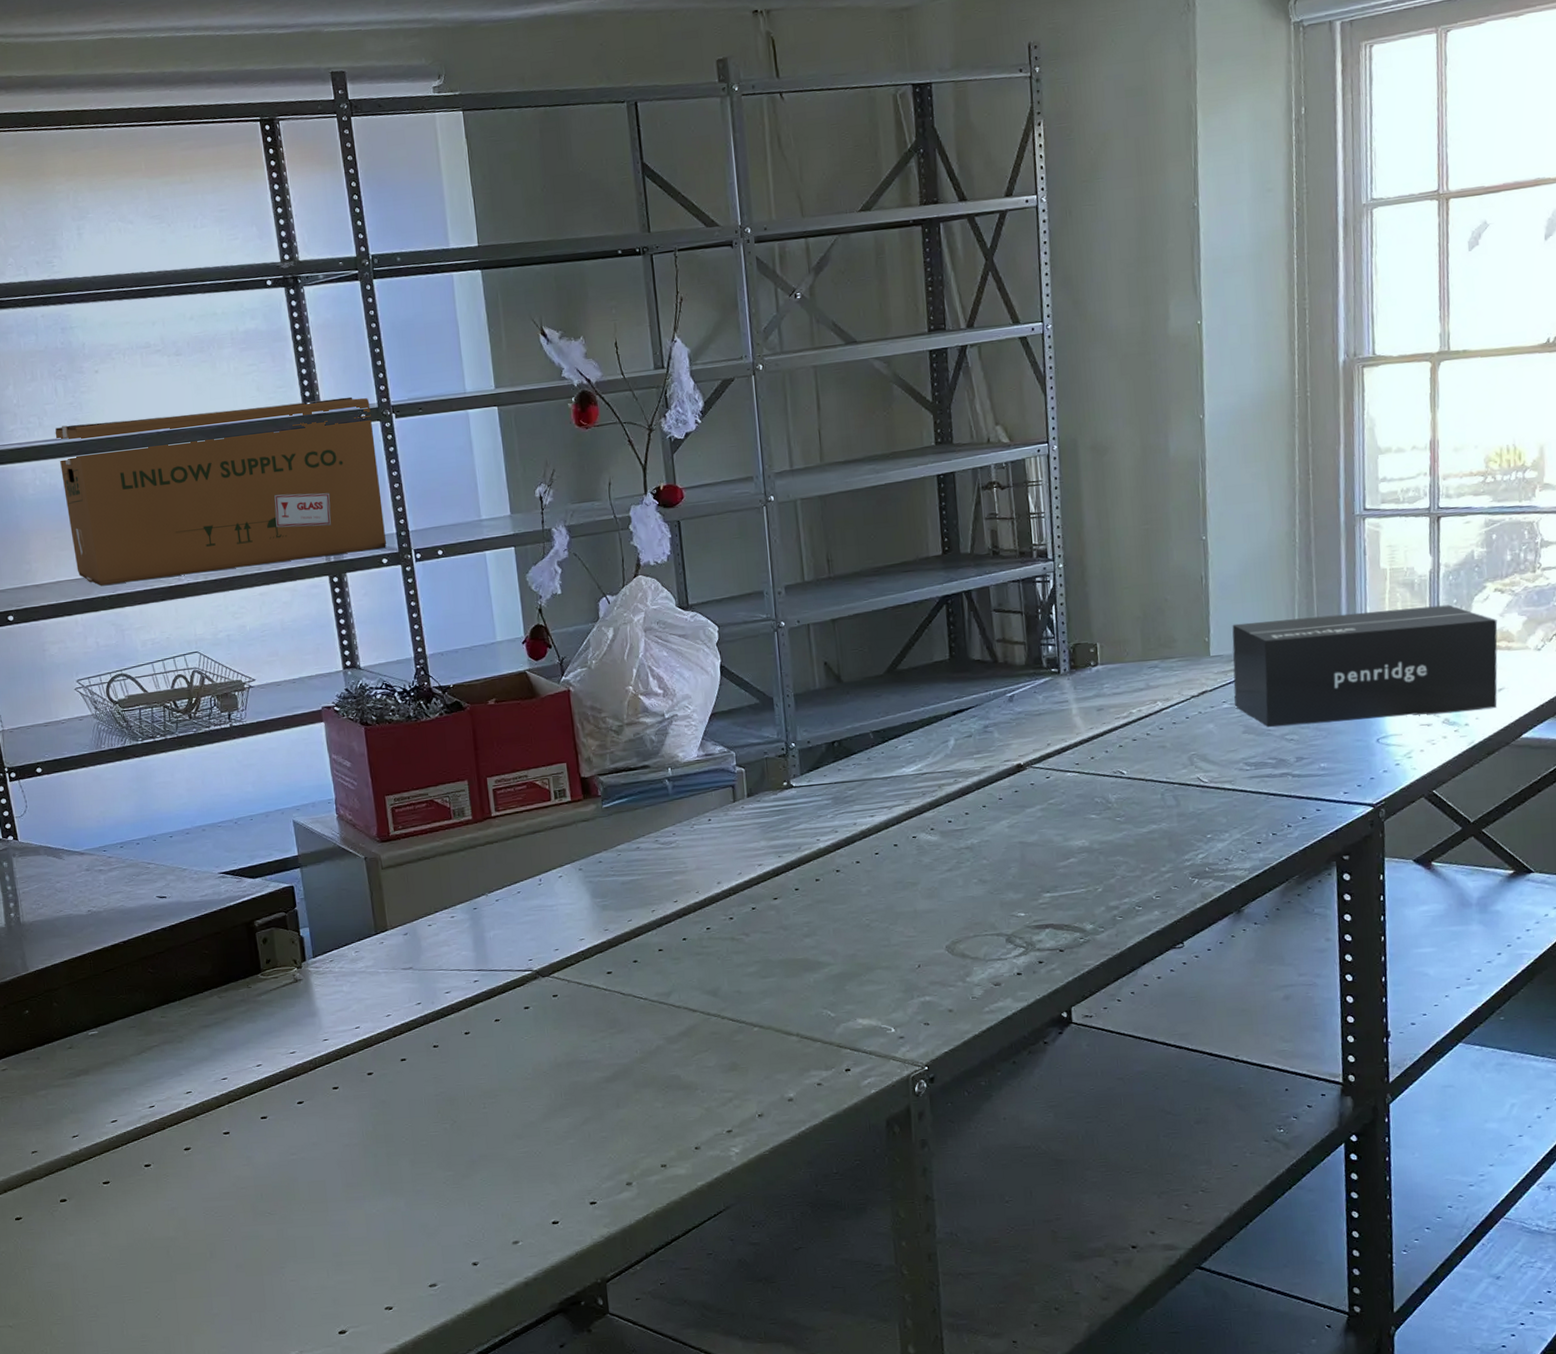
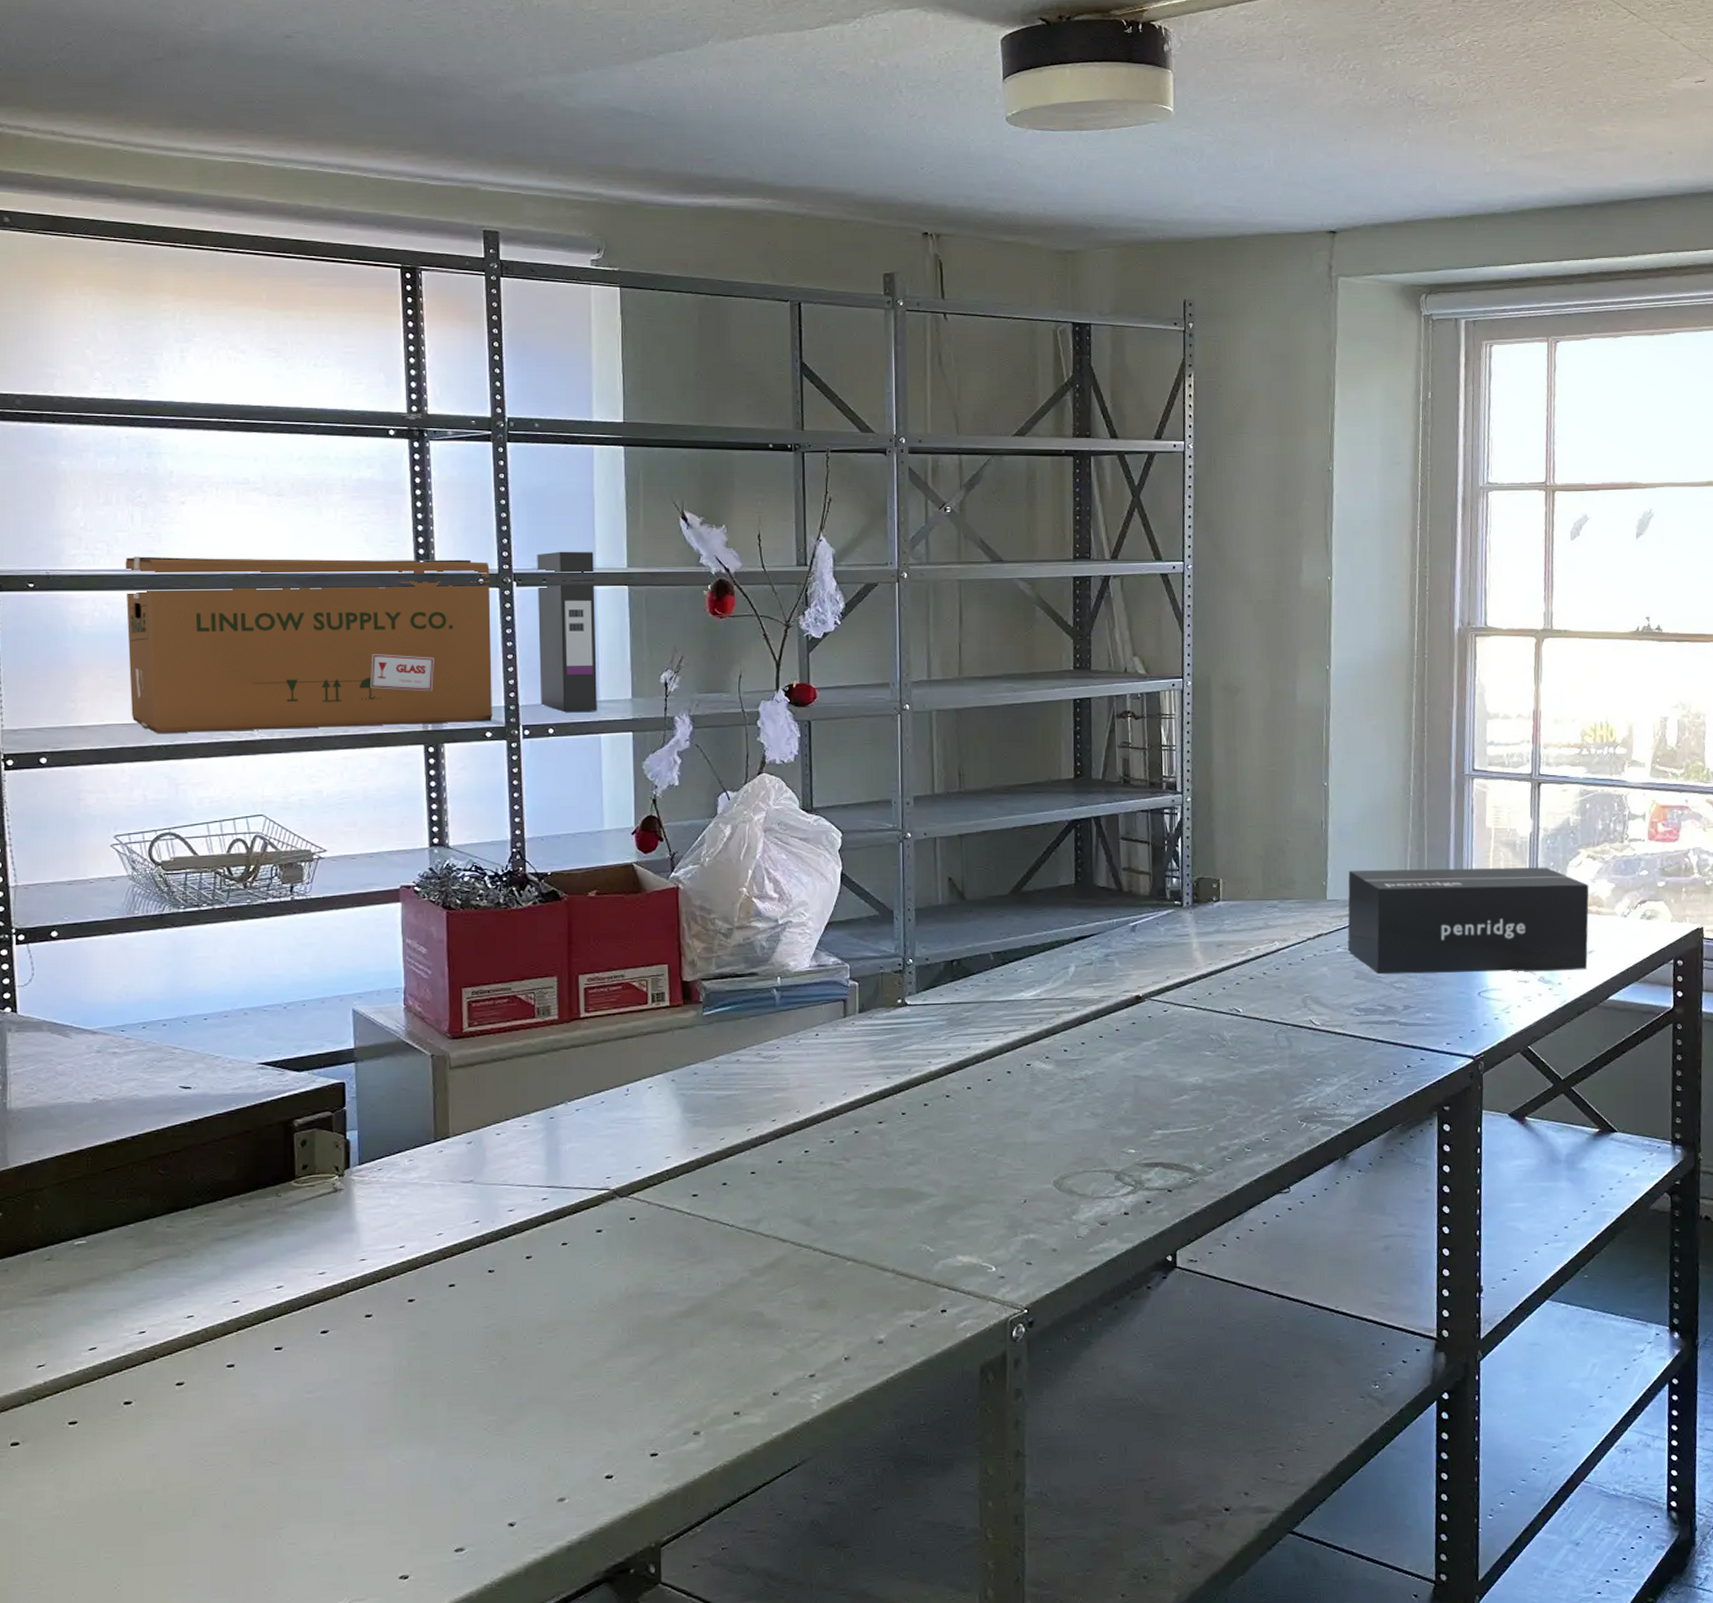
binder: none [411,377,480,533] -> present [537,551,597,712]

